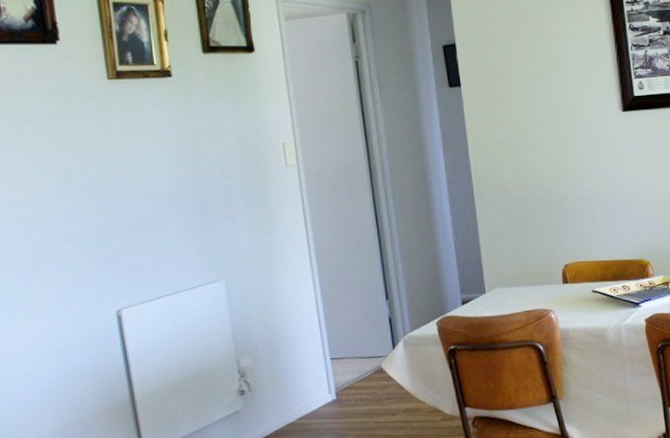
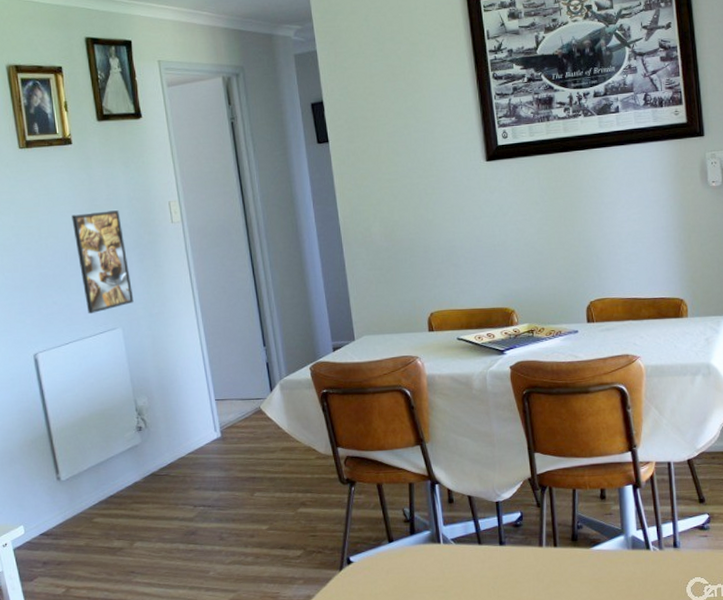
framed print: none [168,150,239,265] -> present [71,209,134,314]

